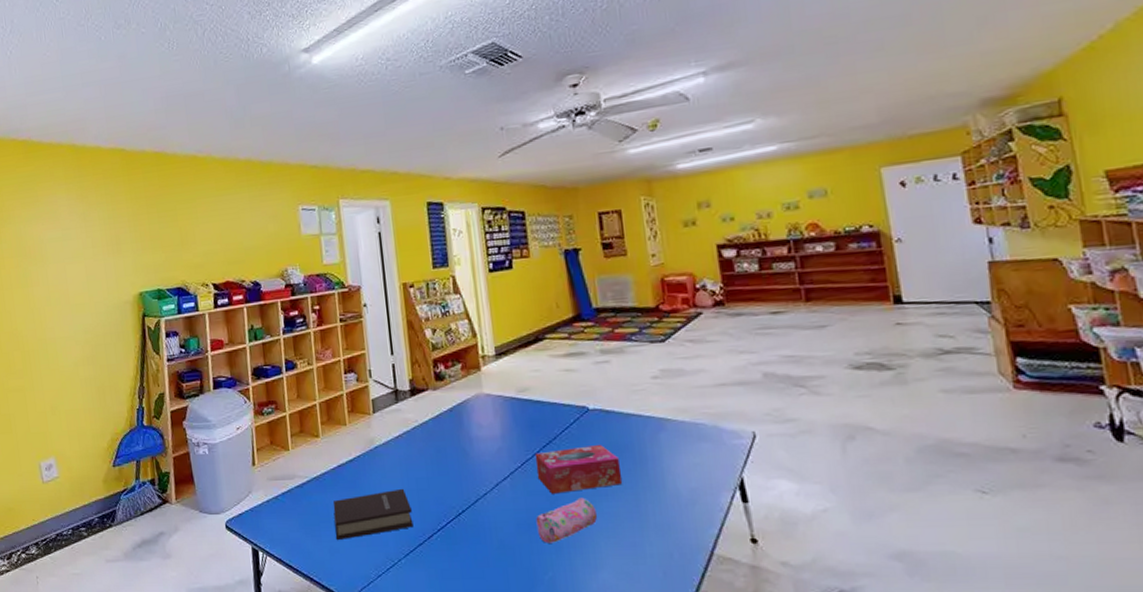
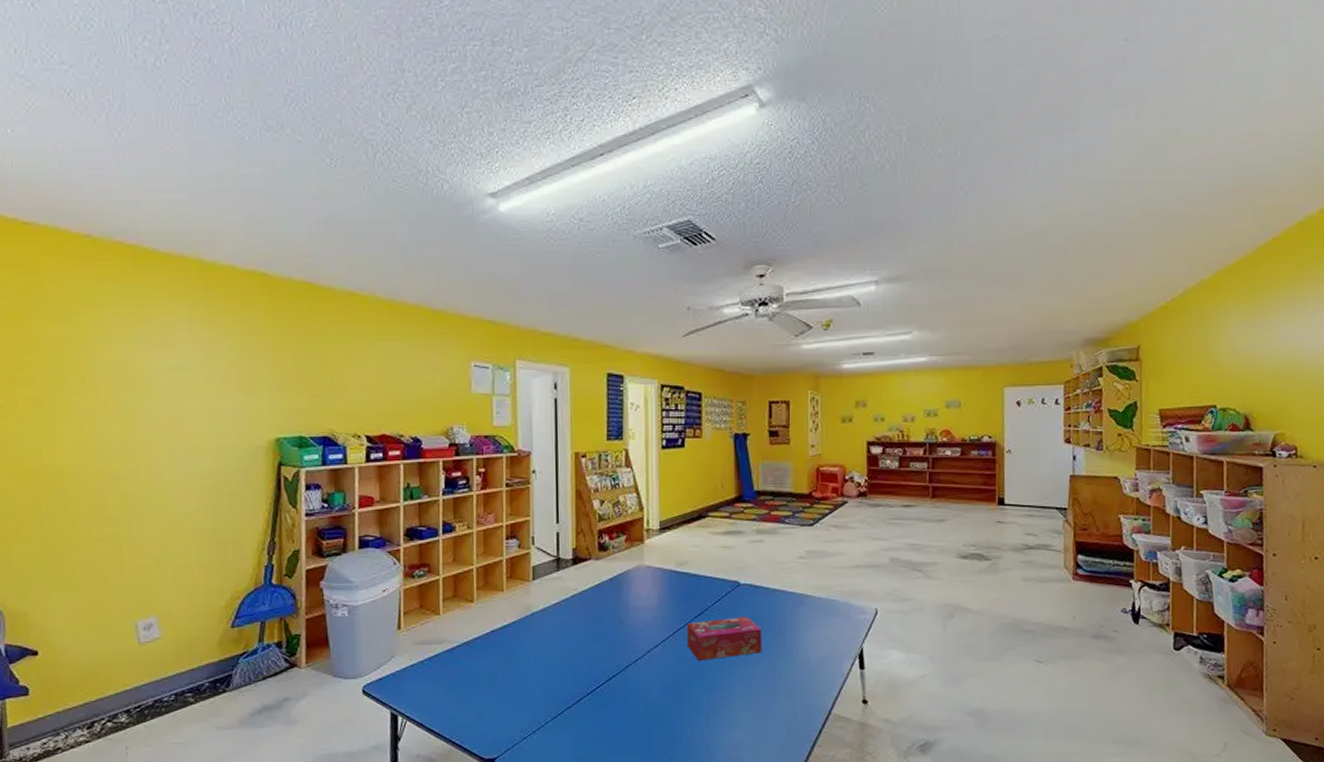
book: present [332,488,414,541] -> none [482,654,564,705]
pencil case: present [536,497,597,543] -> none [681,664,736,705]

